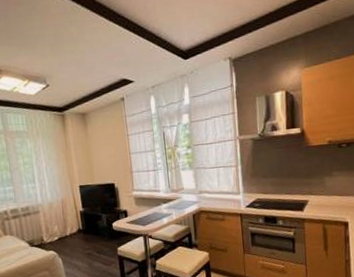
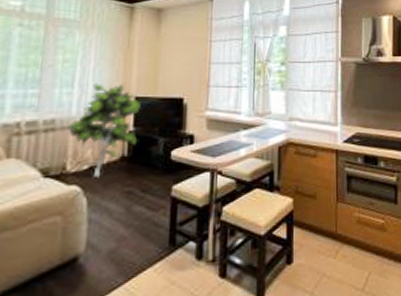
indoor plant: none [38,176,88,245] -> present [68,83,142,177]

